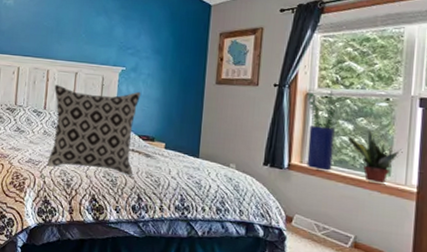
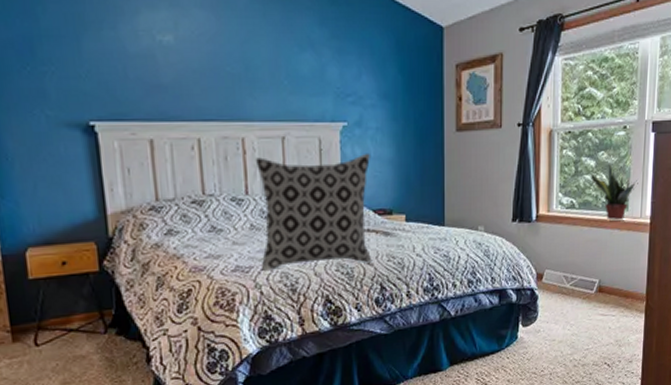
vase: present [307,89,338,171] -> none [551,122,581,217]

